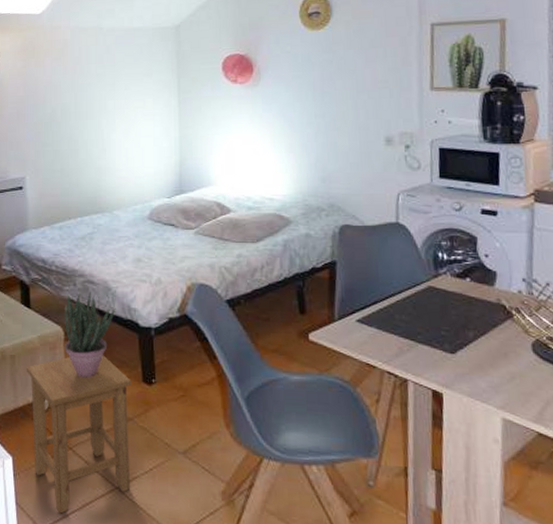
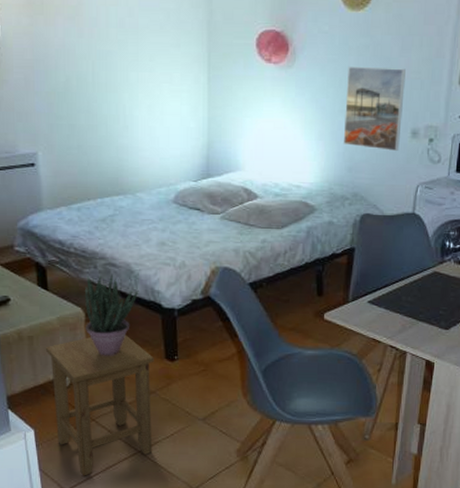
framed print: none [313,79,374,159] -> present [343,66,406,151]

